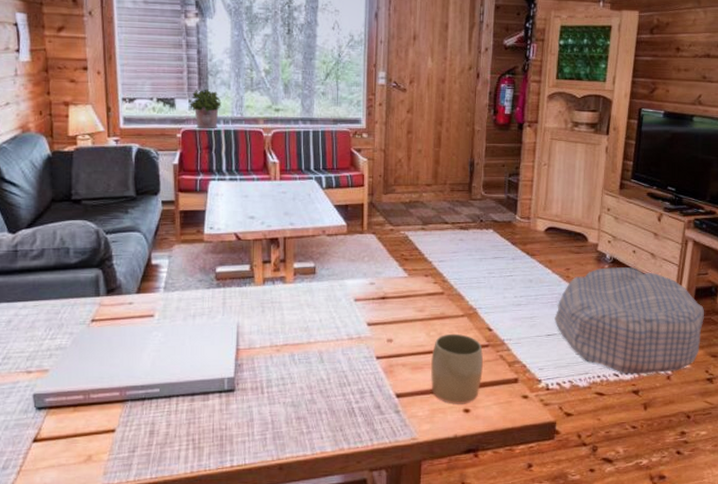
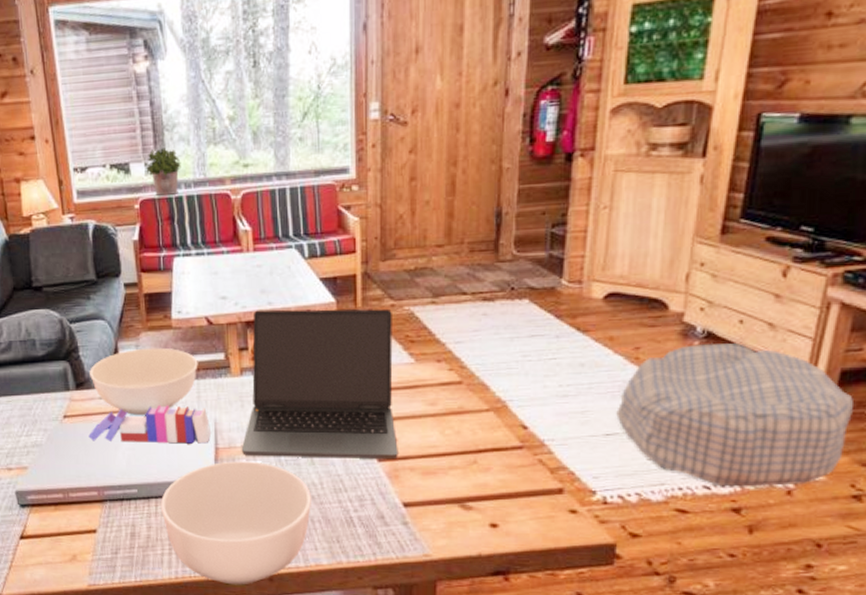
books: none [115,309,234,346] -> present [88,404,212,444]
bowl: none [122,258,226,319] -> present [90,347,198,415]
bowl: none [181,360,321,476] -> present [160,461,312,585]
laptop: none [260,229,393,357] -> present [241,308,398,460]
mug: present [431,333,483,404] -> none [447,432,515,517]

